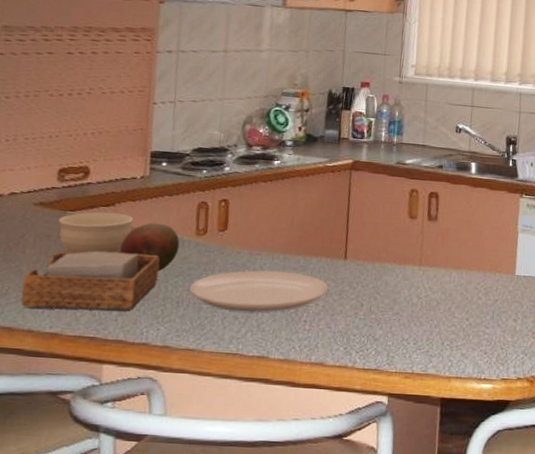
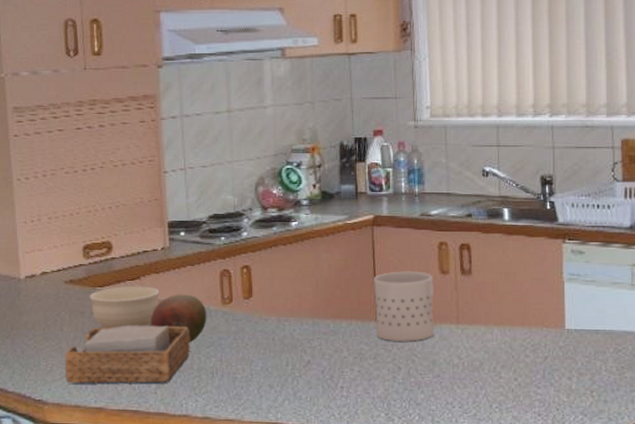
plate: present [189,270,328,312] -> none [222,336,361,380]
mug: none [343,213,402,280] -> present [373,271,434,342]

